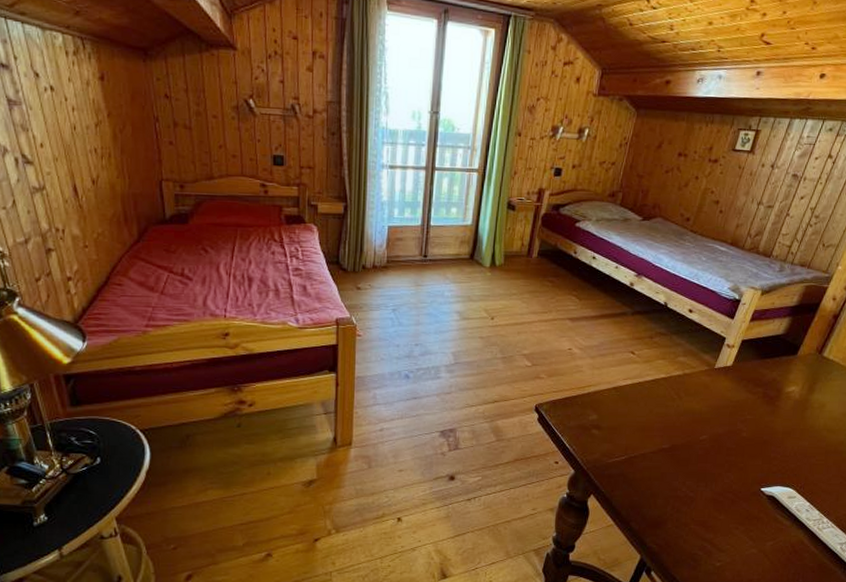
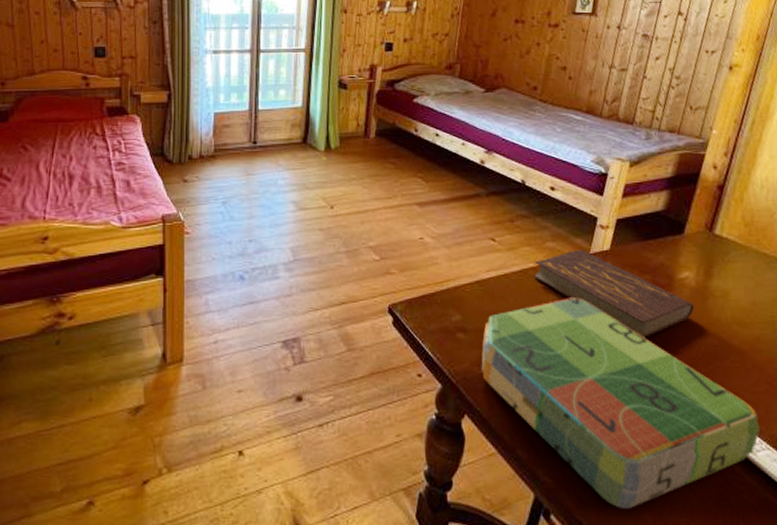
board game: none [609,404,830,568] -> present [481,297,761,509]
book: none [663,364,795,439] -> present [533,249,694,338]

